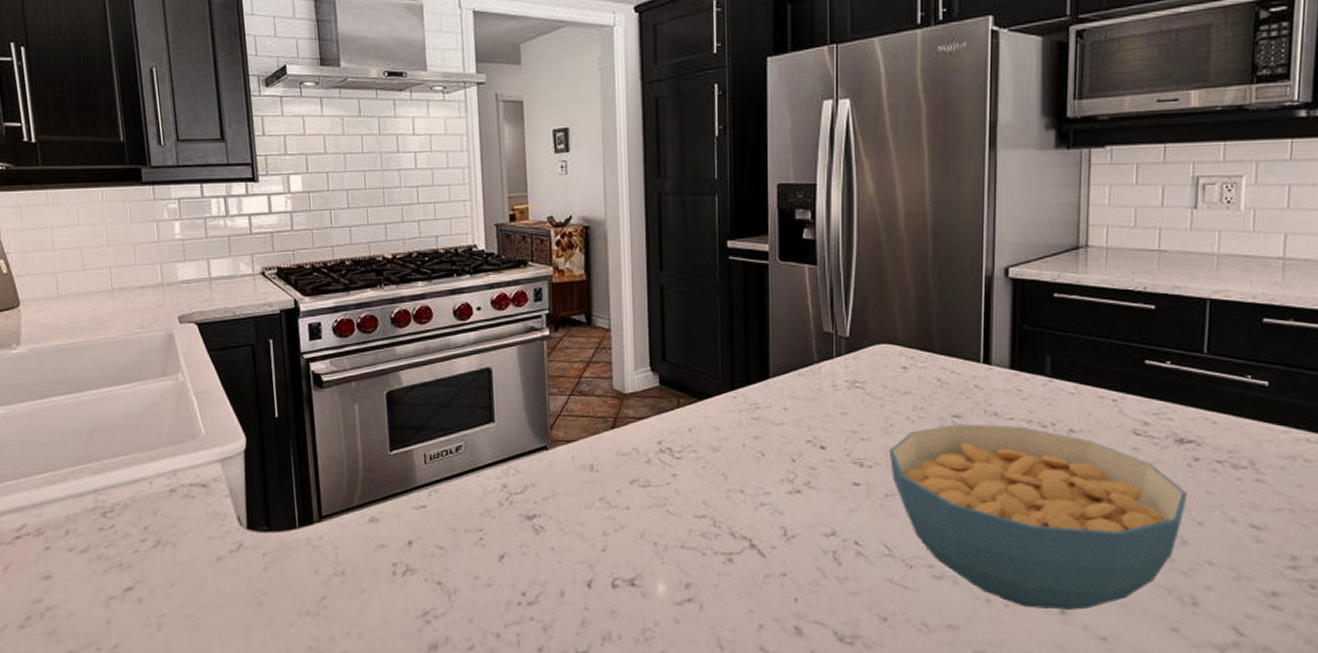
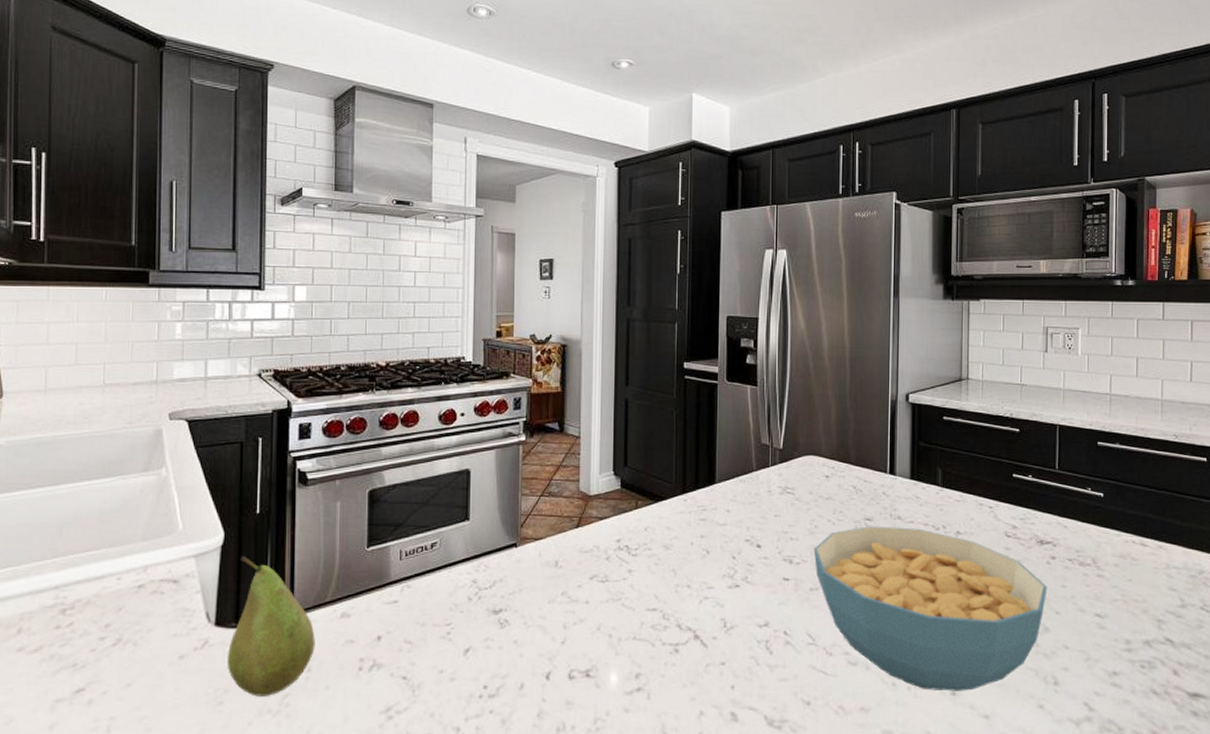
fruit: none [262,460,347,598] -> present [226,556,315,697]

